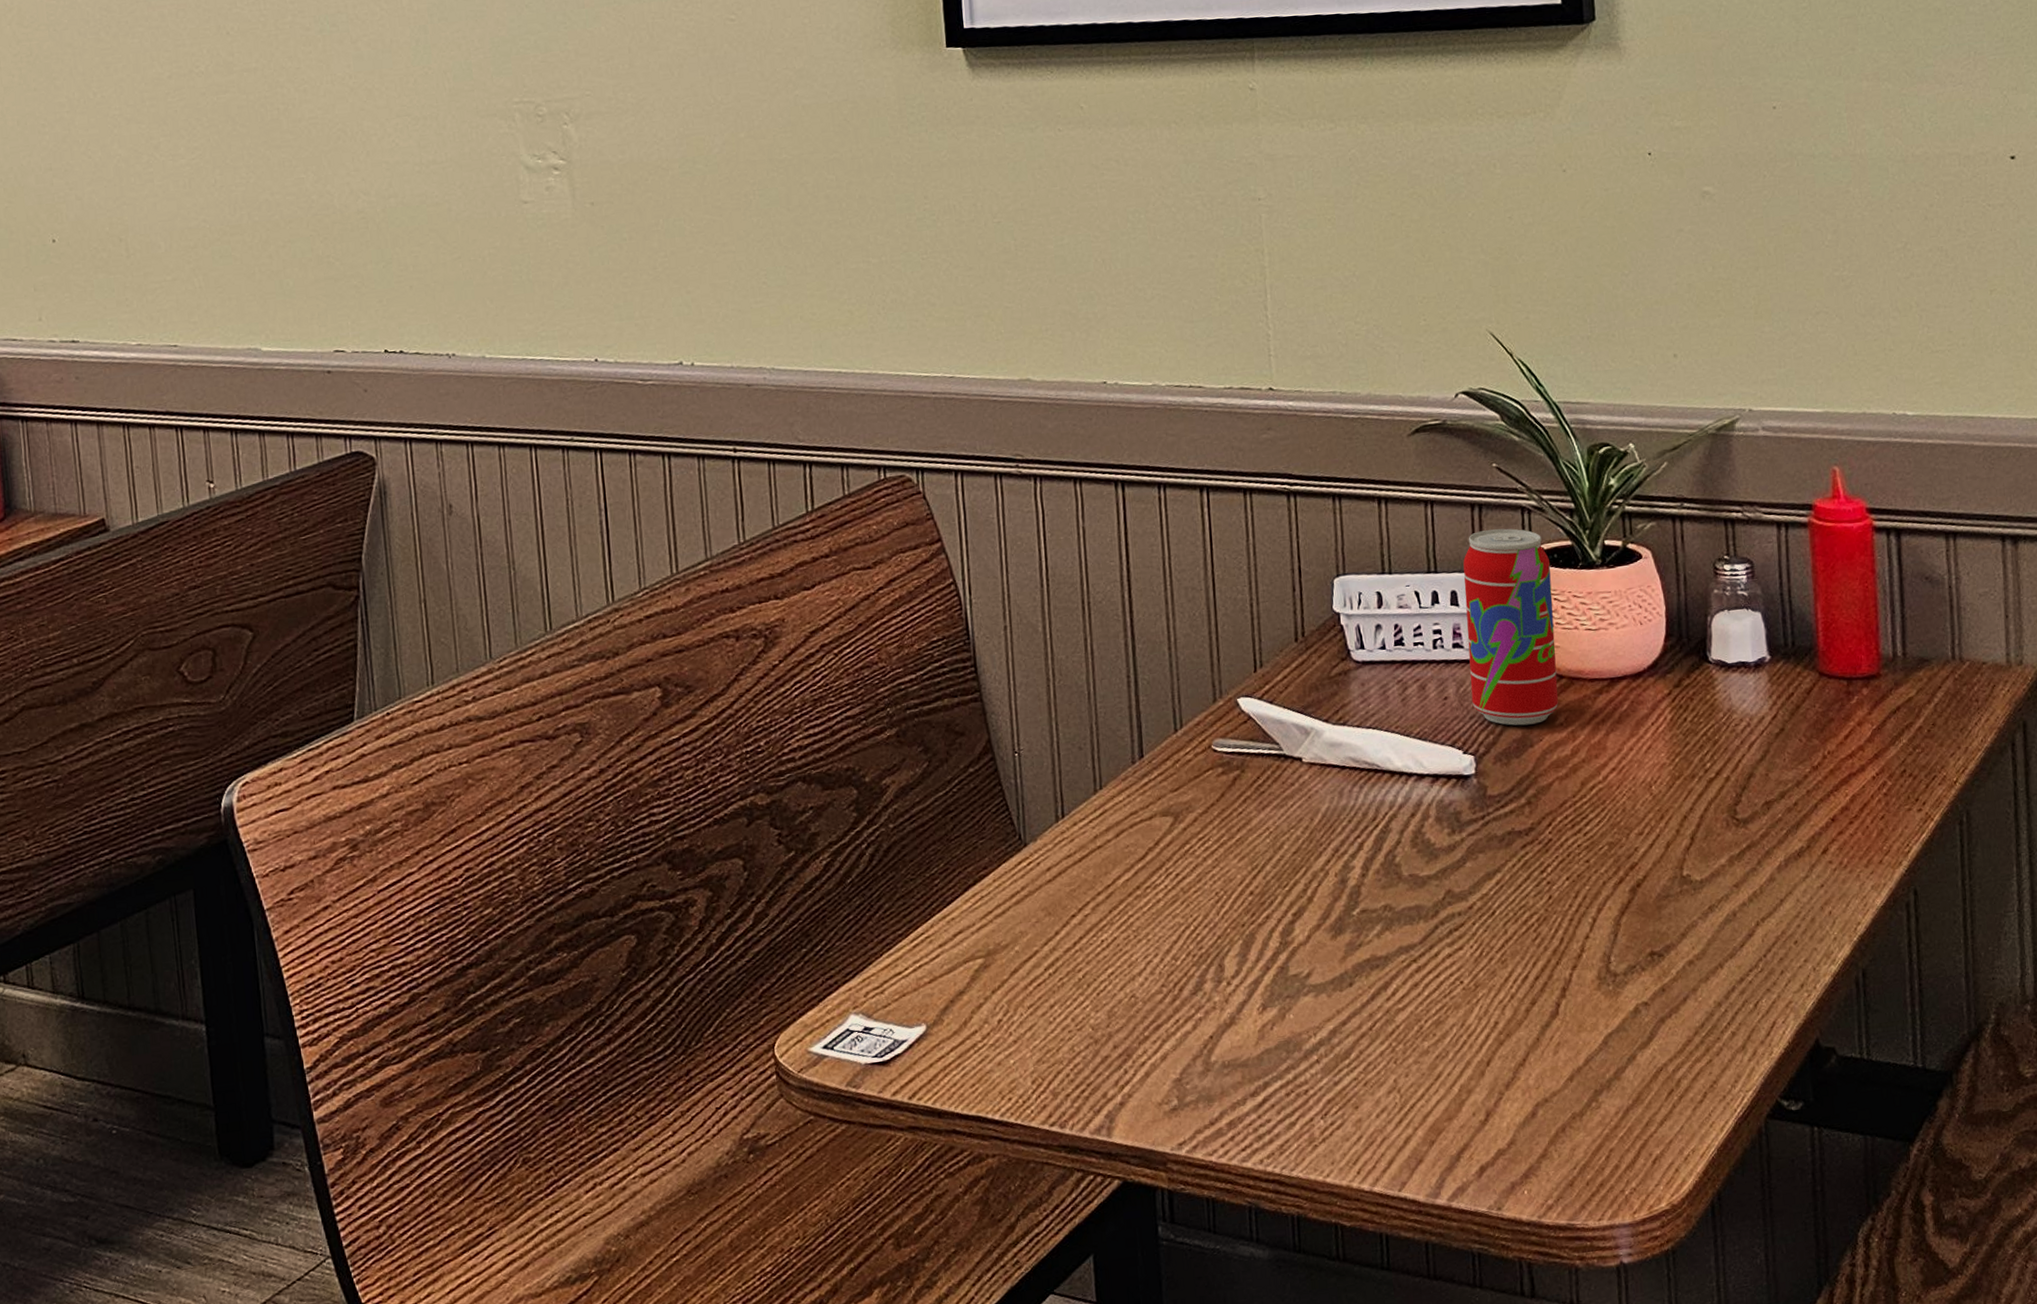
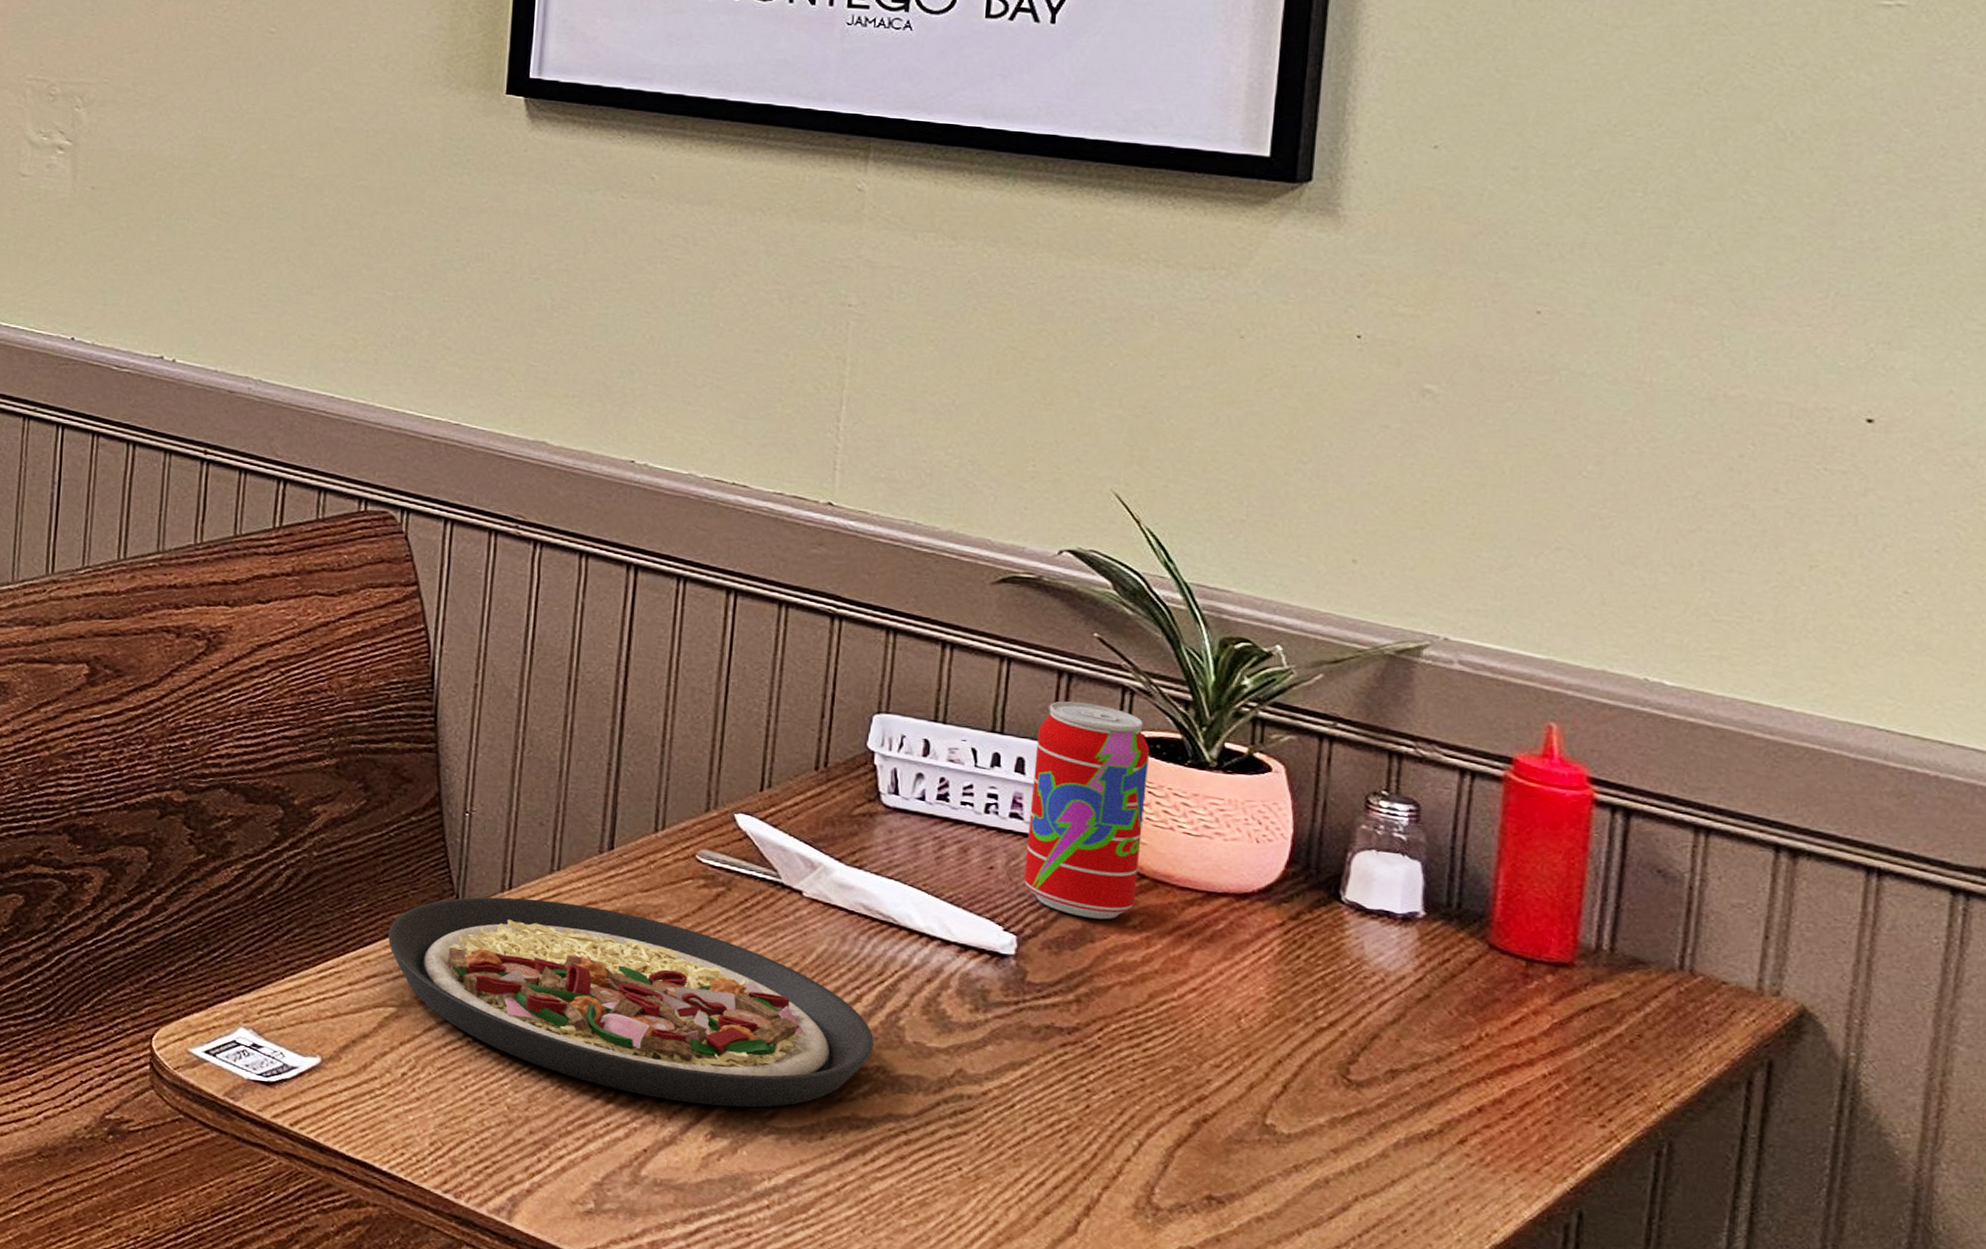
plate: none [966,815,1379,986] -> present [388,897,874,1108]

